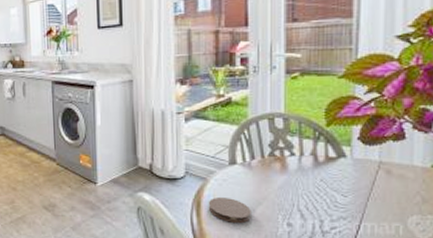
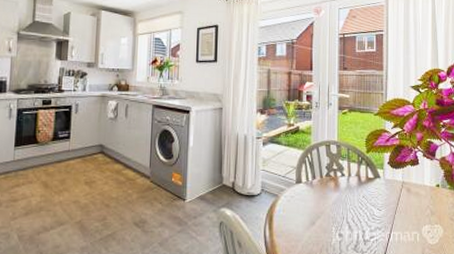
coaster: present [208,196,251,223] -> none [278,211,312,234]

